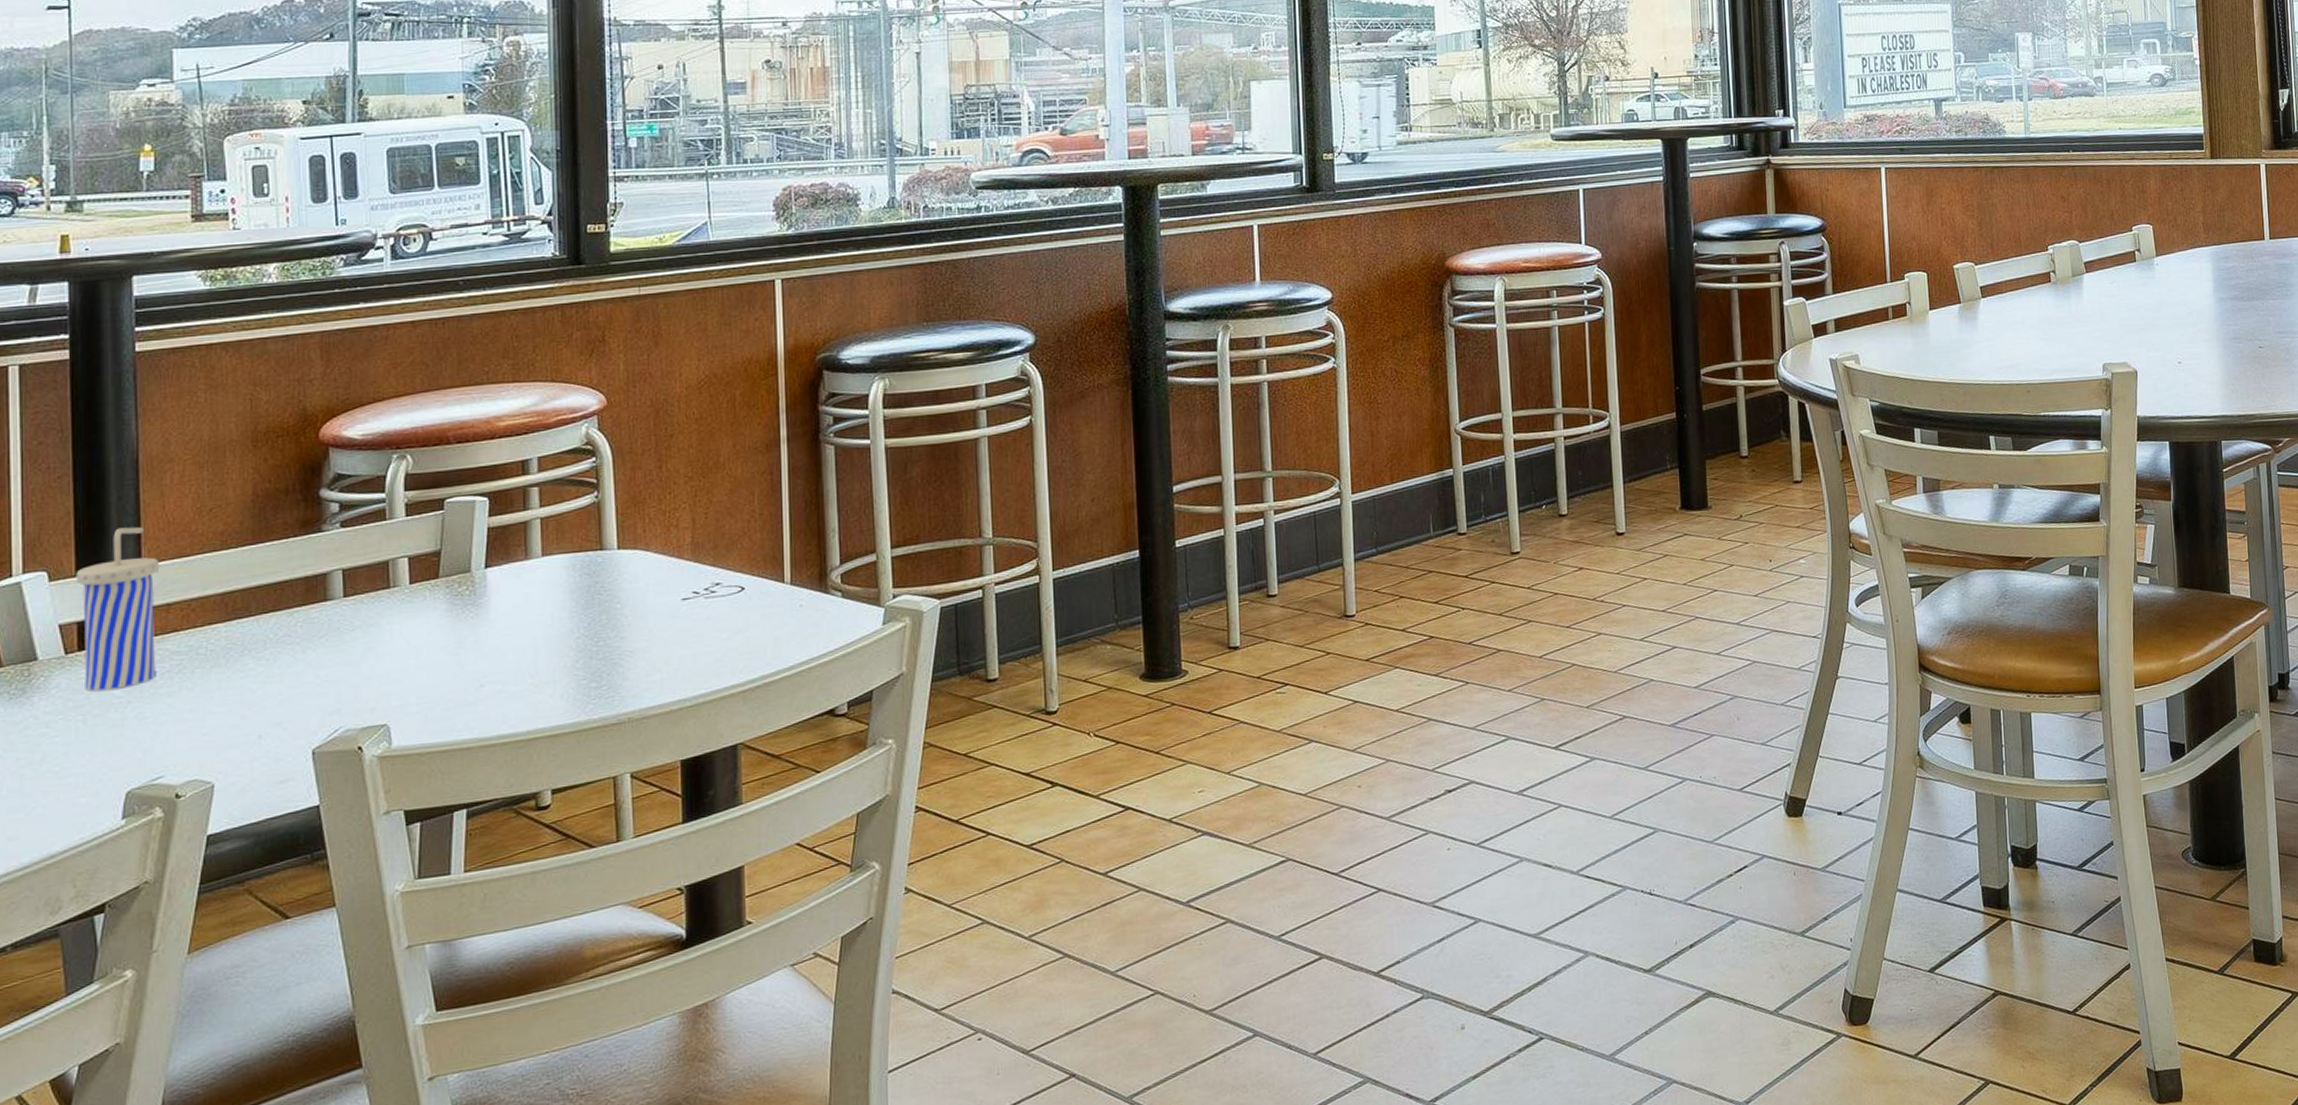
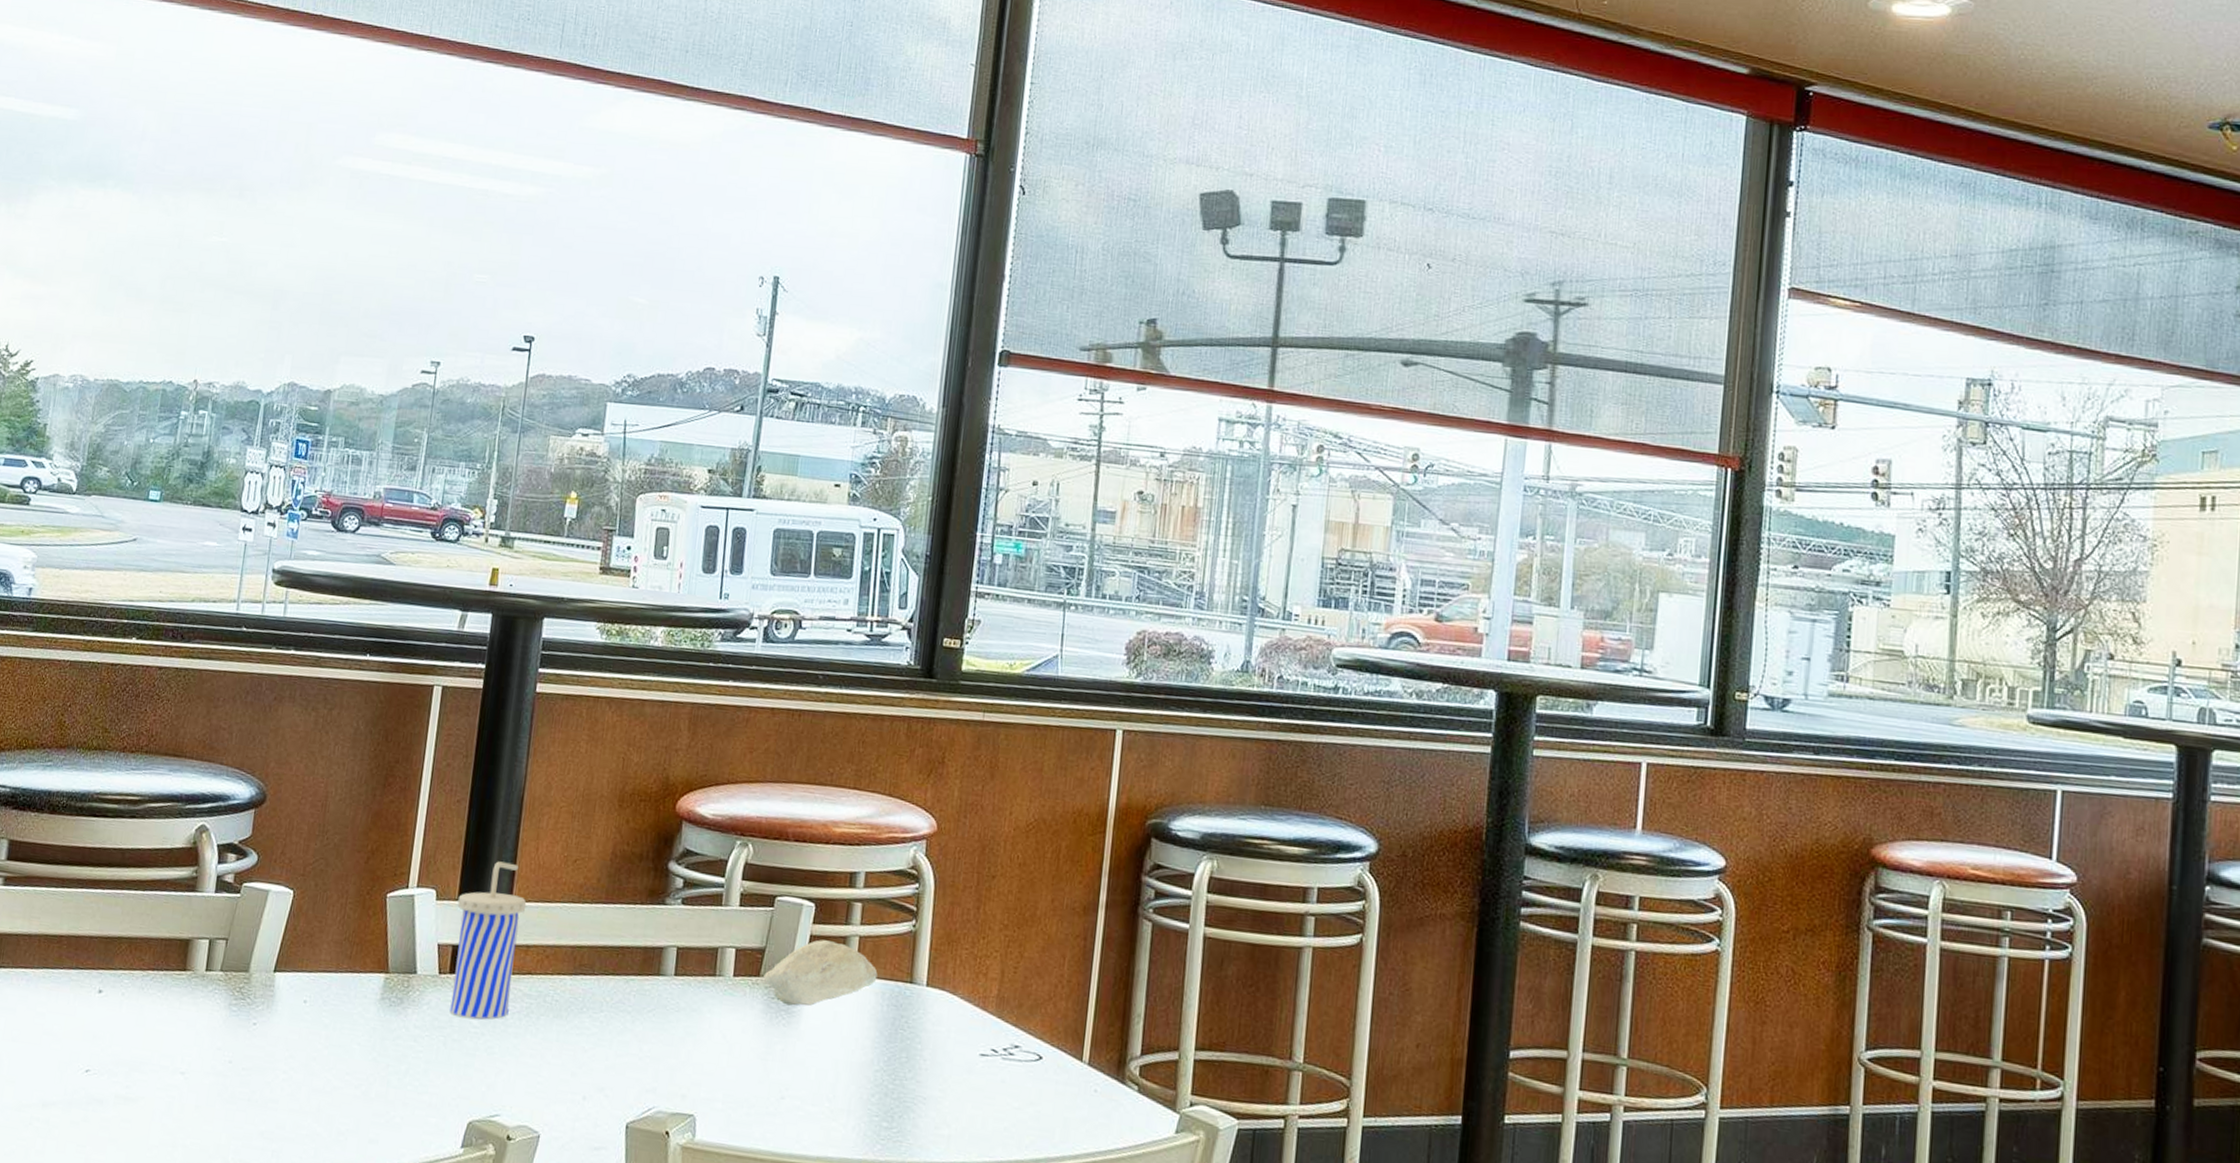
crumpled paper: none [443,528,565,599] -> present [763,939,878,1006]

